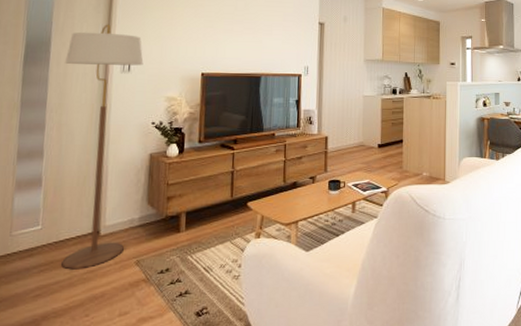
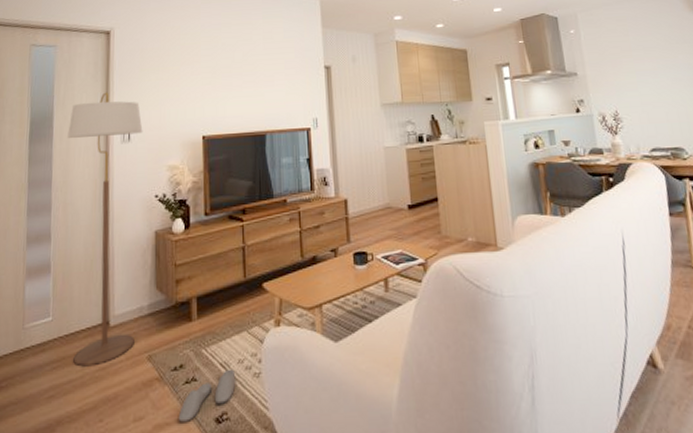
slippers: none [161,272,217,317] -> present [178,369,236,423]

